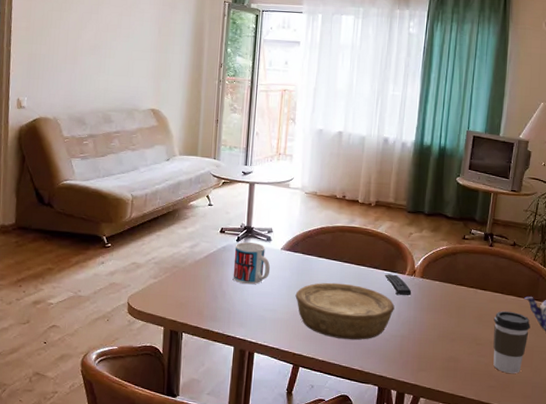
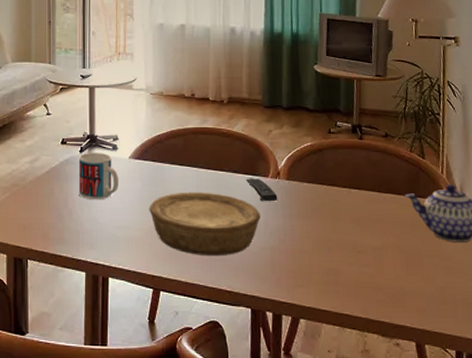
coffee cup: present [493,310,530,374] -> none [373,211,416,284]

